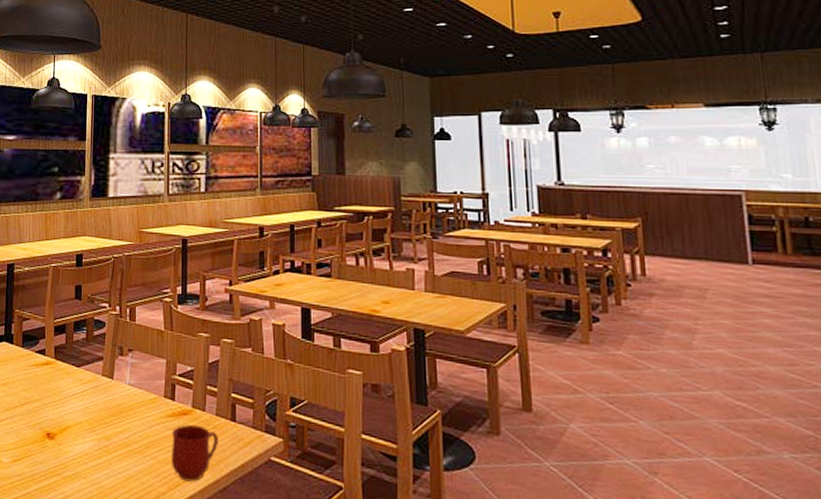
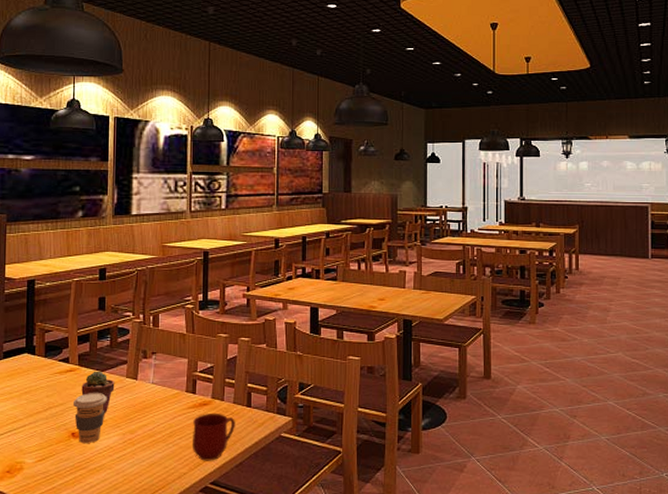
coffee cup: none [49,390,83,447] -> present [73,393,107,443]
potted succulent: none [57,365,91,414] -> present [81,371,115,413]

